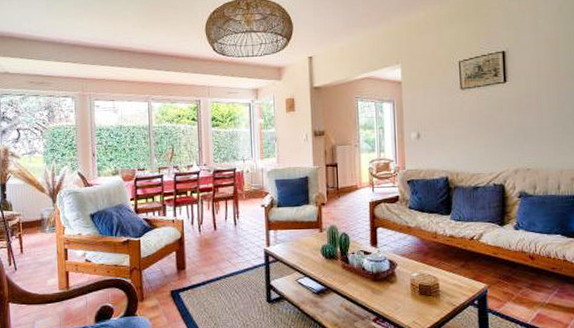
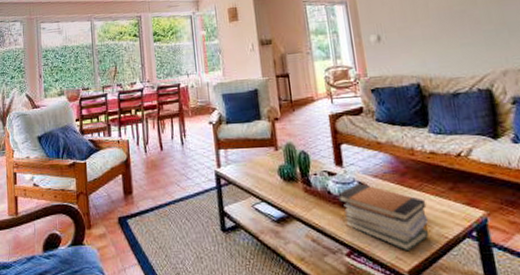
book stack: none [371,261,442,317] -> present [338,183,428,252]

